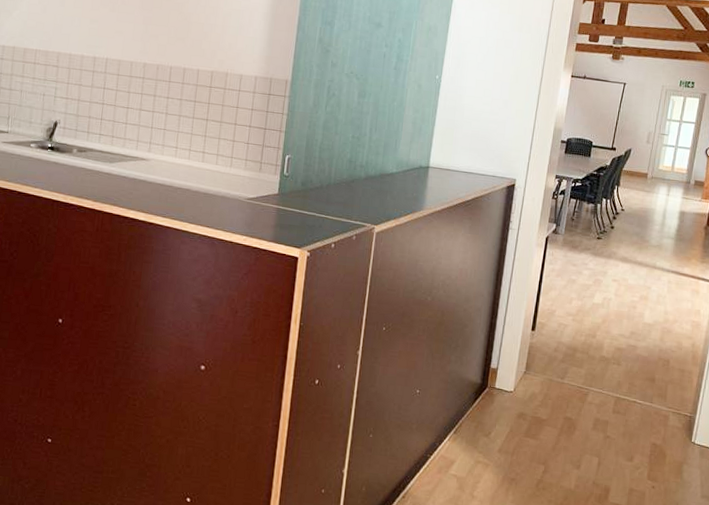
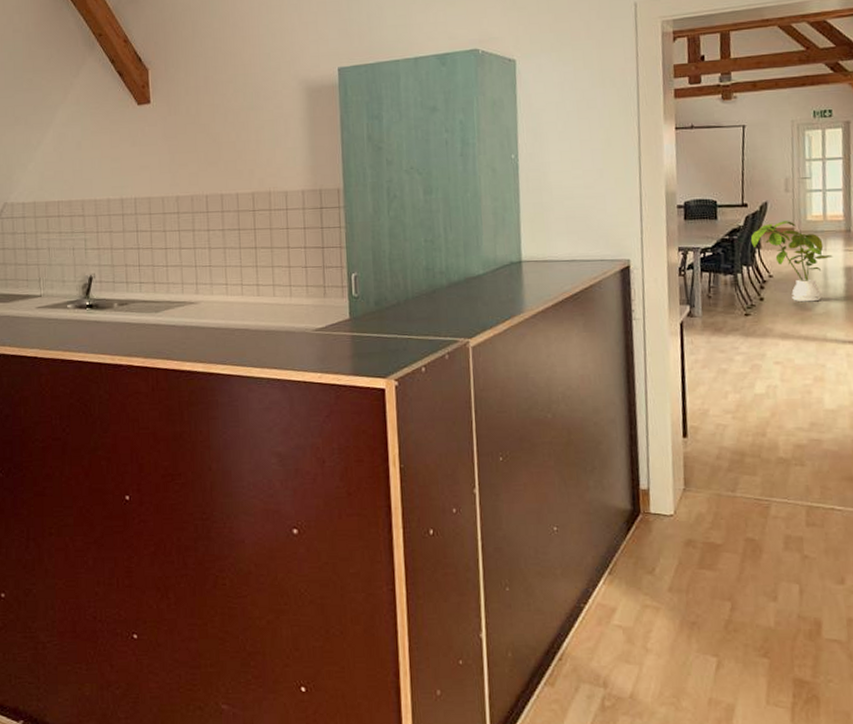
house plant: none [613,166,673,236] -> present [750,221,833,302]

